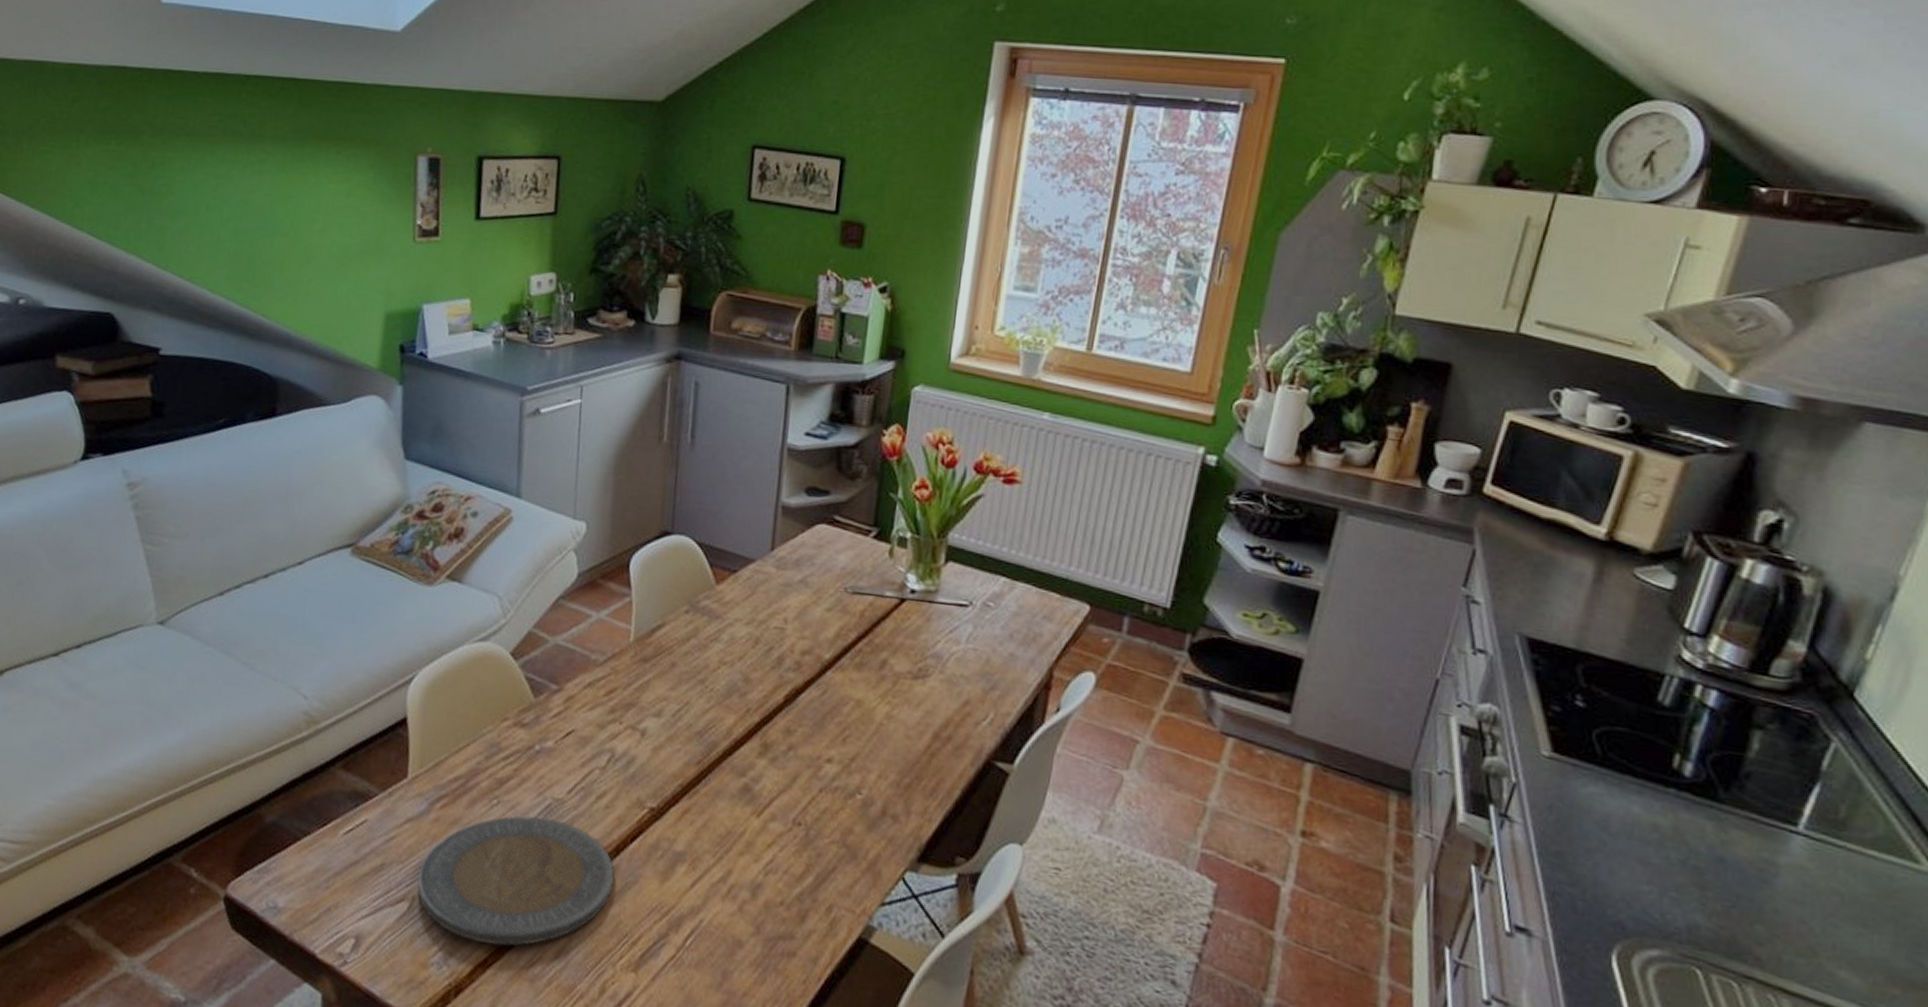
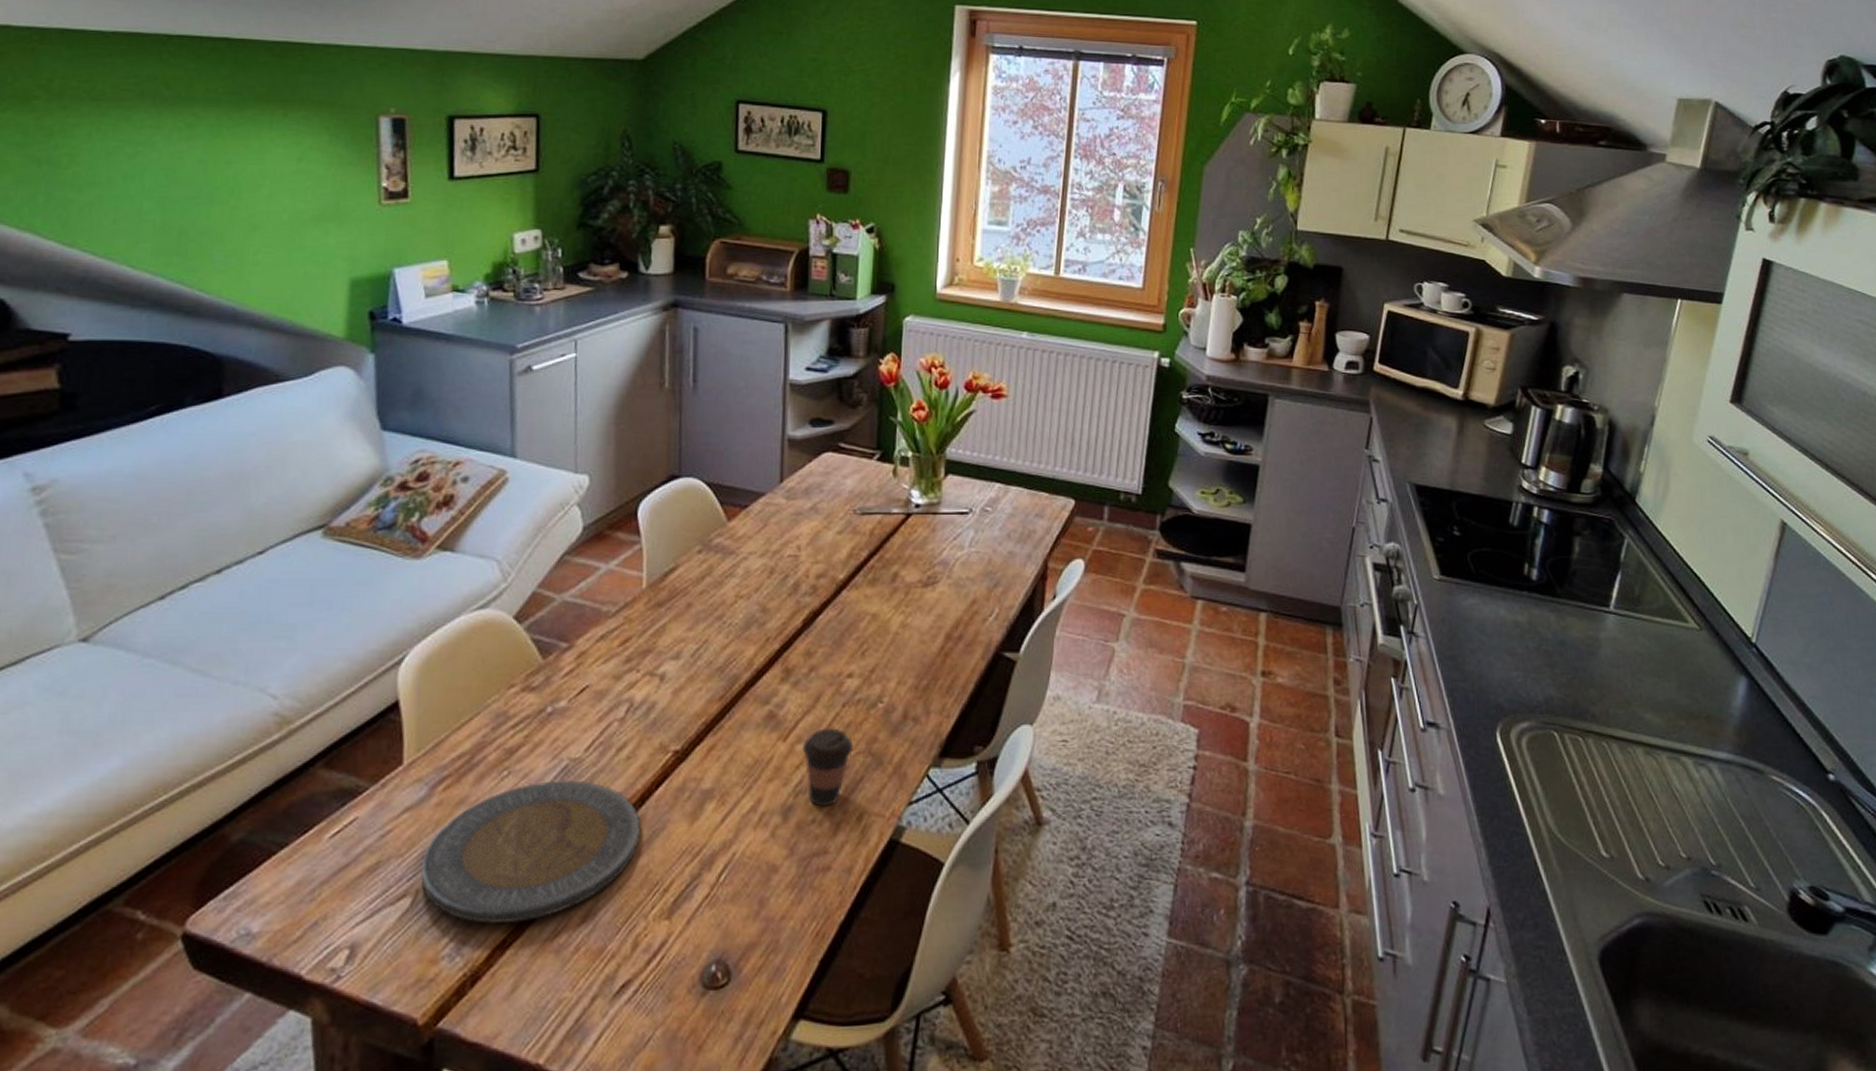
coffee cup: none [775,810,827,892] -> present [802,728,853,807]

